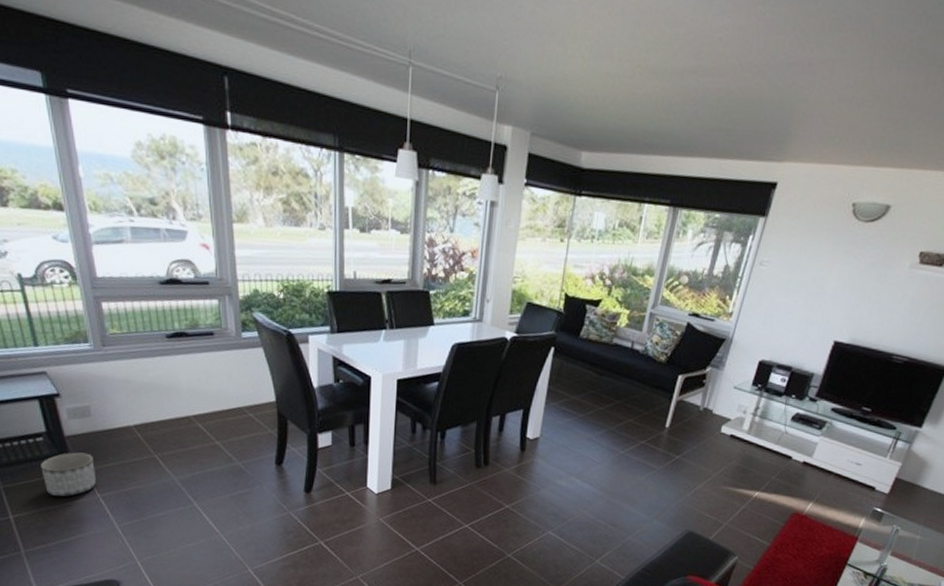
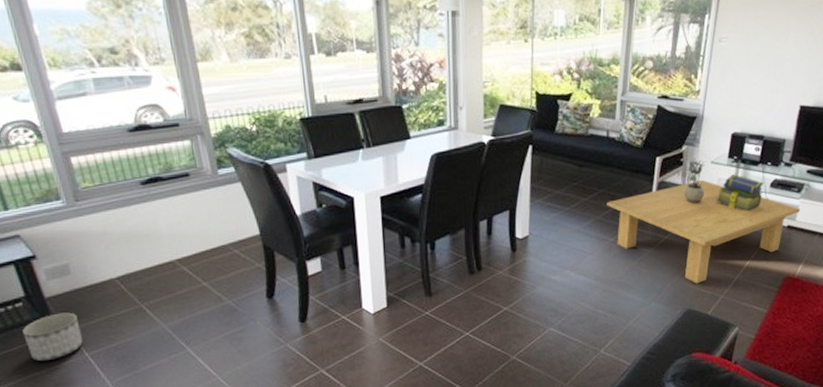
coffee table: none [622,404,819,508] -> present [607,180,801,284]
potted plant: none [696,381,729,428] -> present [675,158,707,204]
stack of books: none [733,403,786,443] -> present [716,174,764,213]

